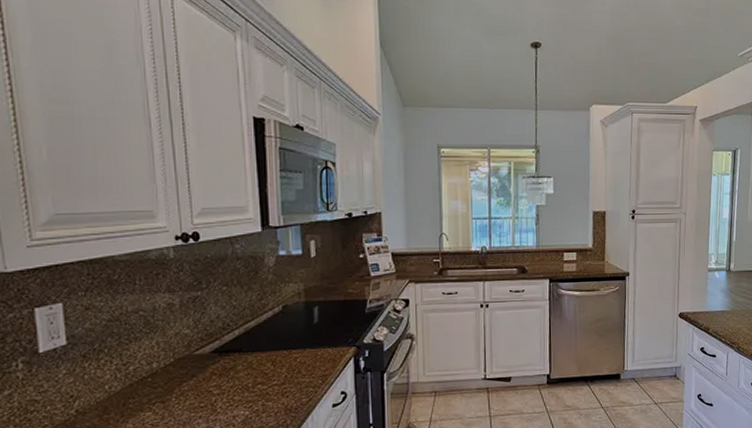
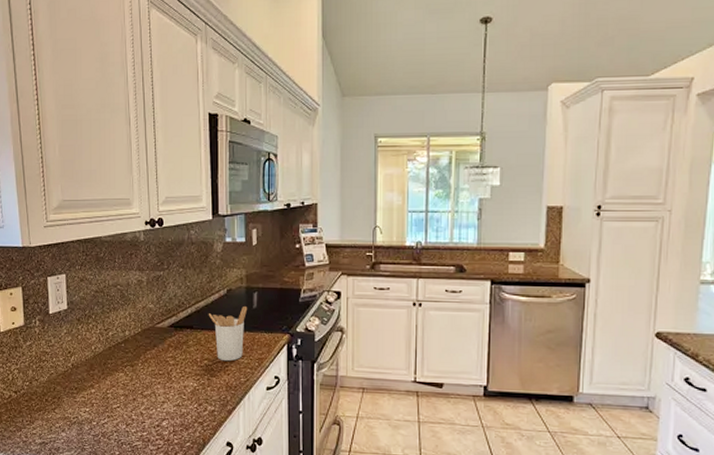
utensil holder: none [261,322,308,383] -> present [209,307,248,362]

